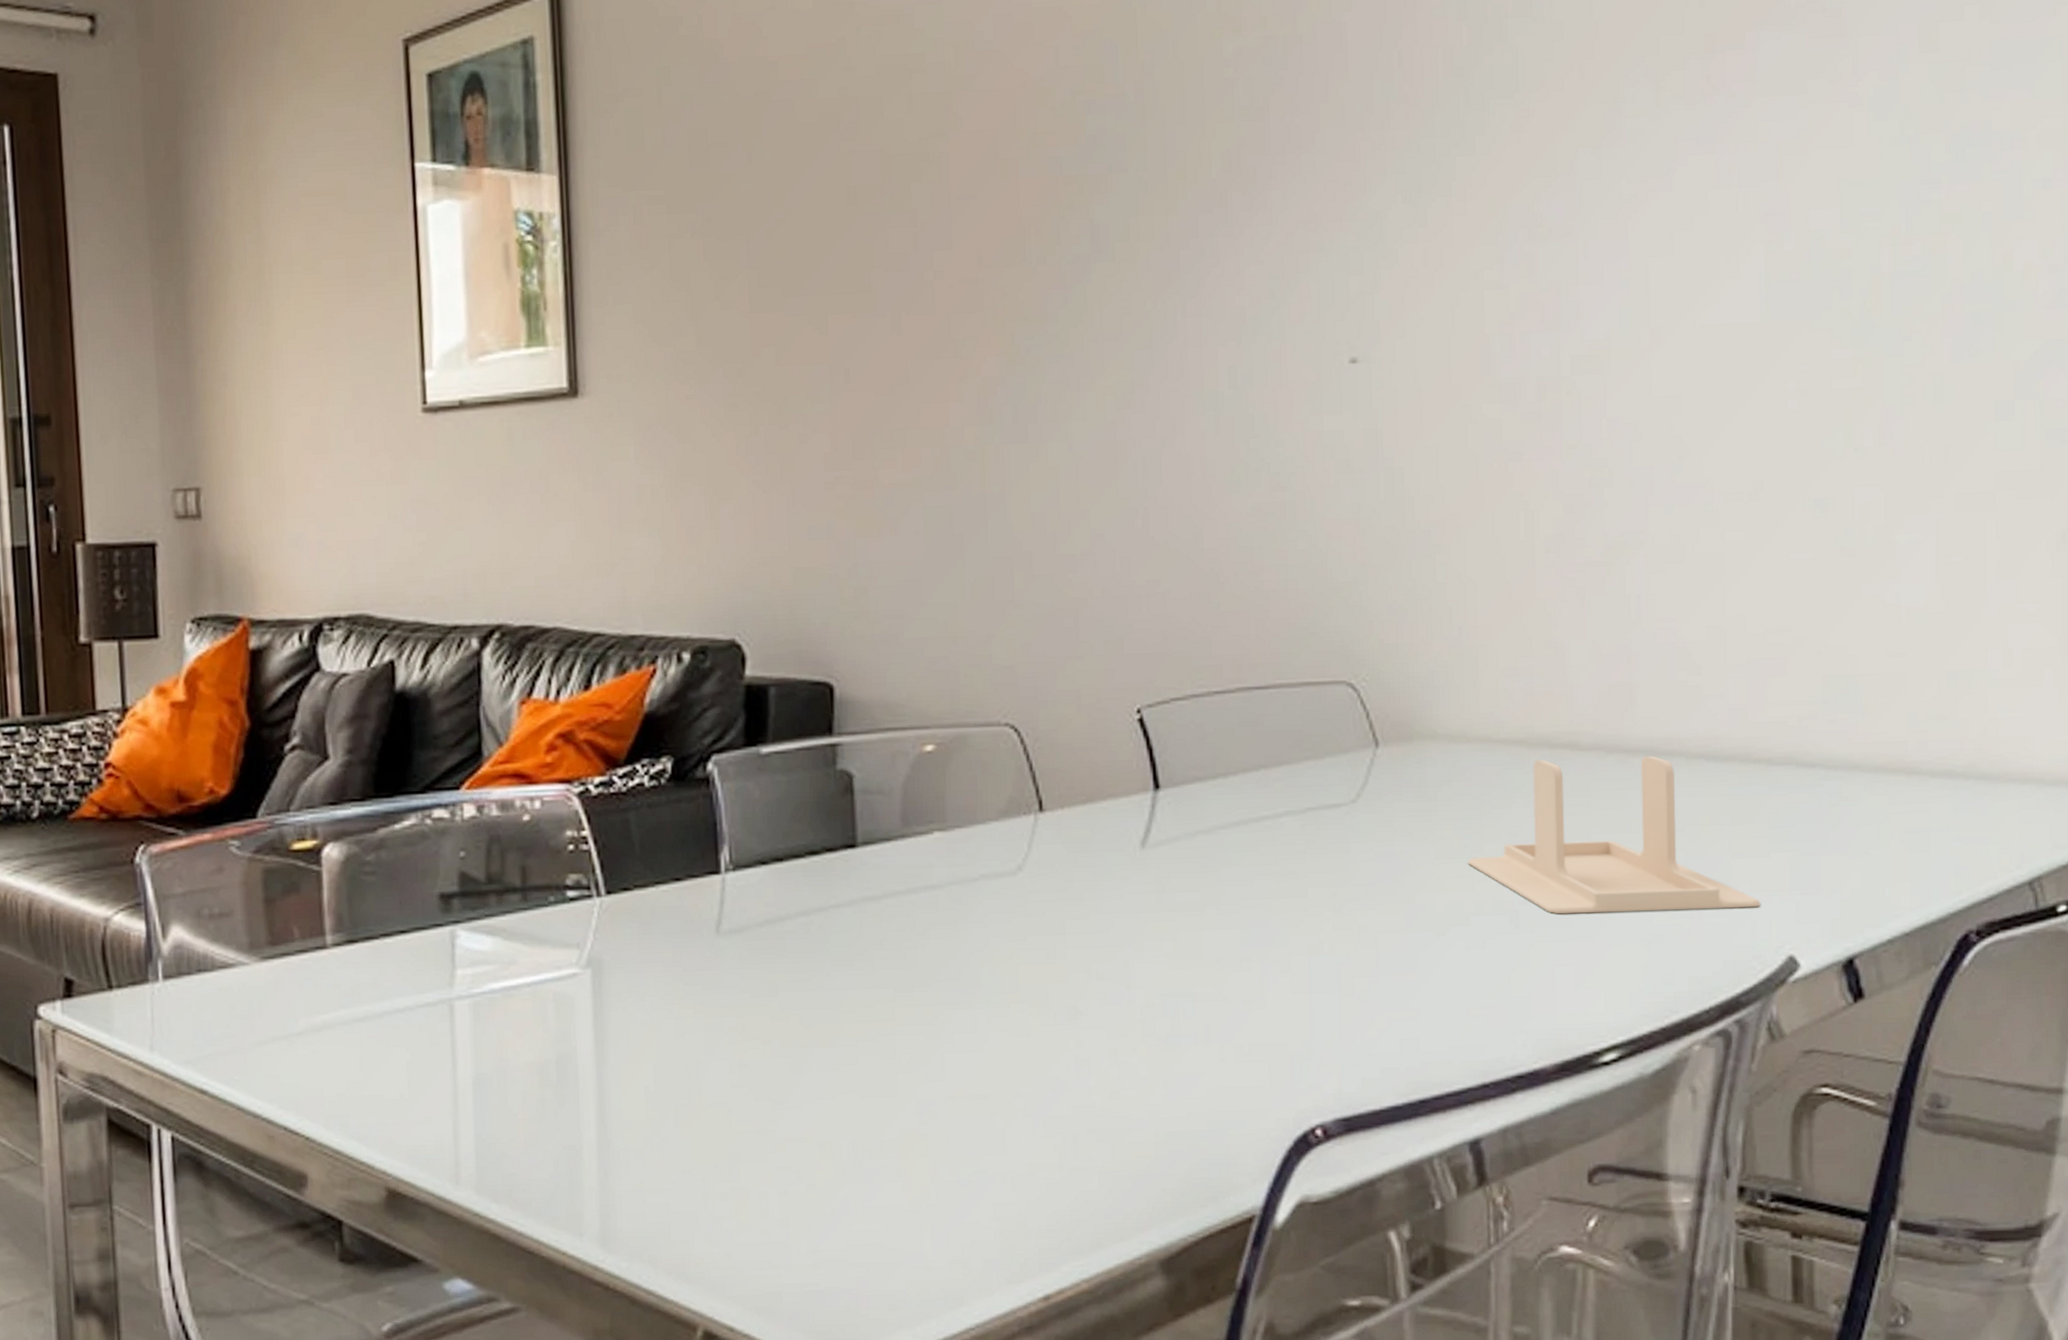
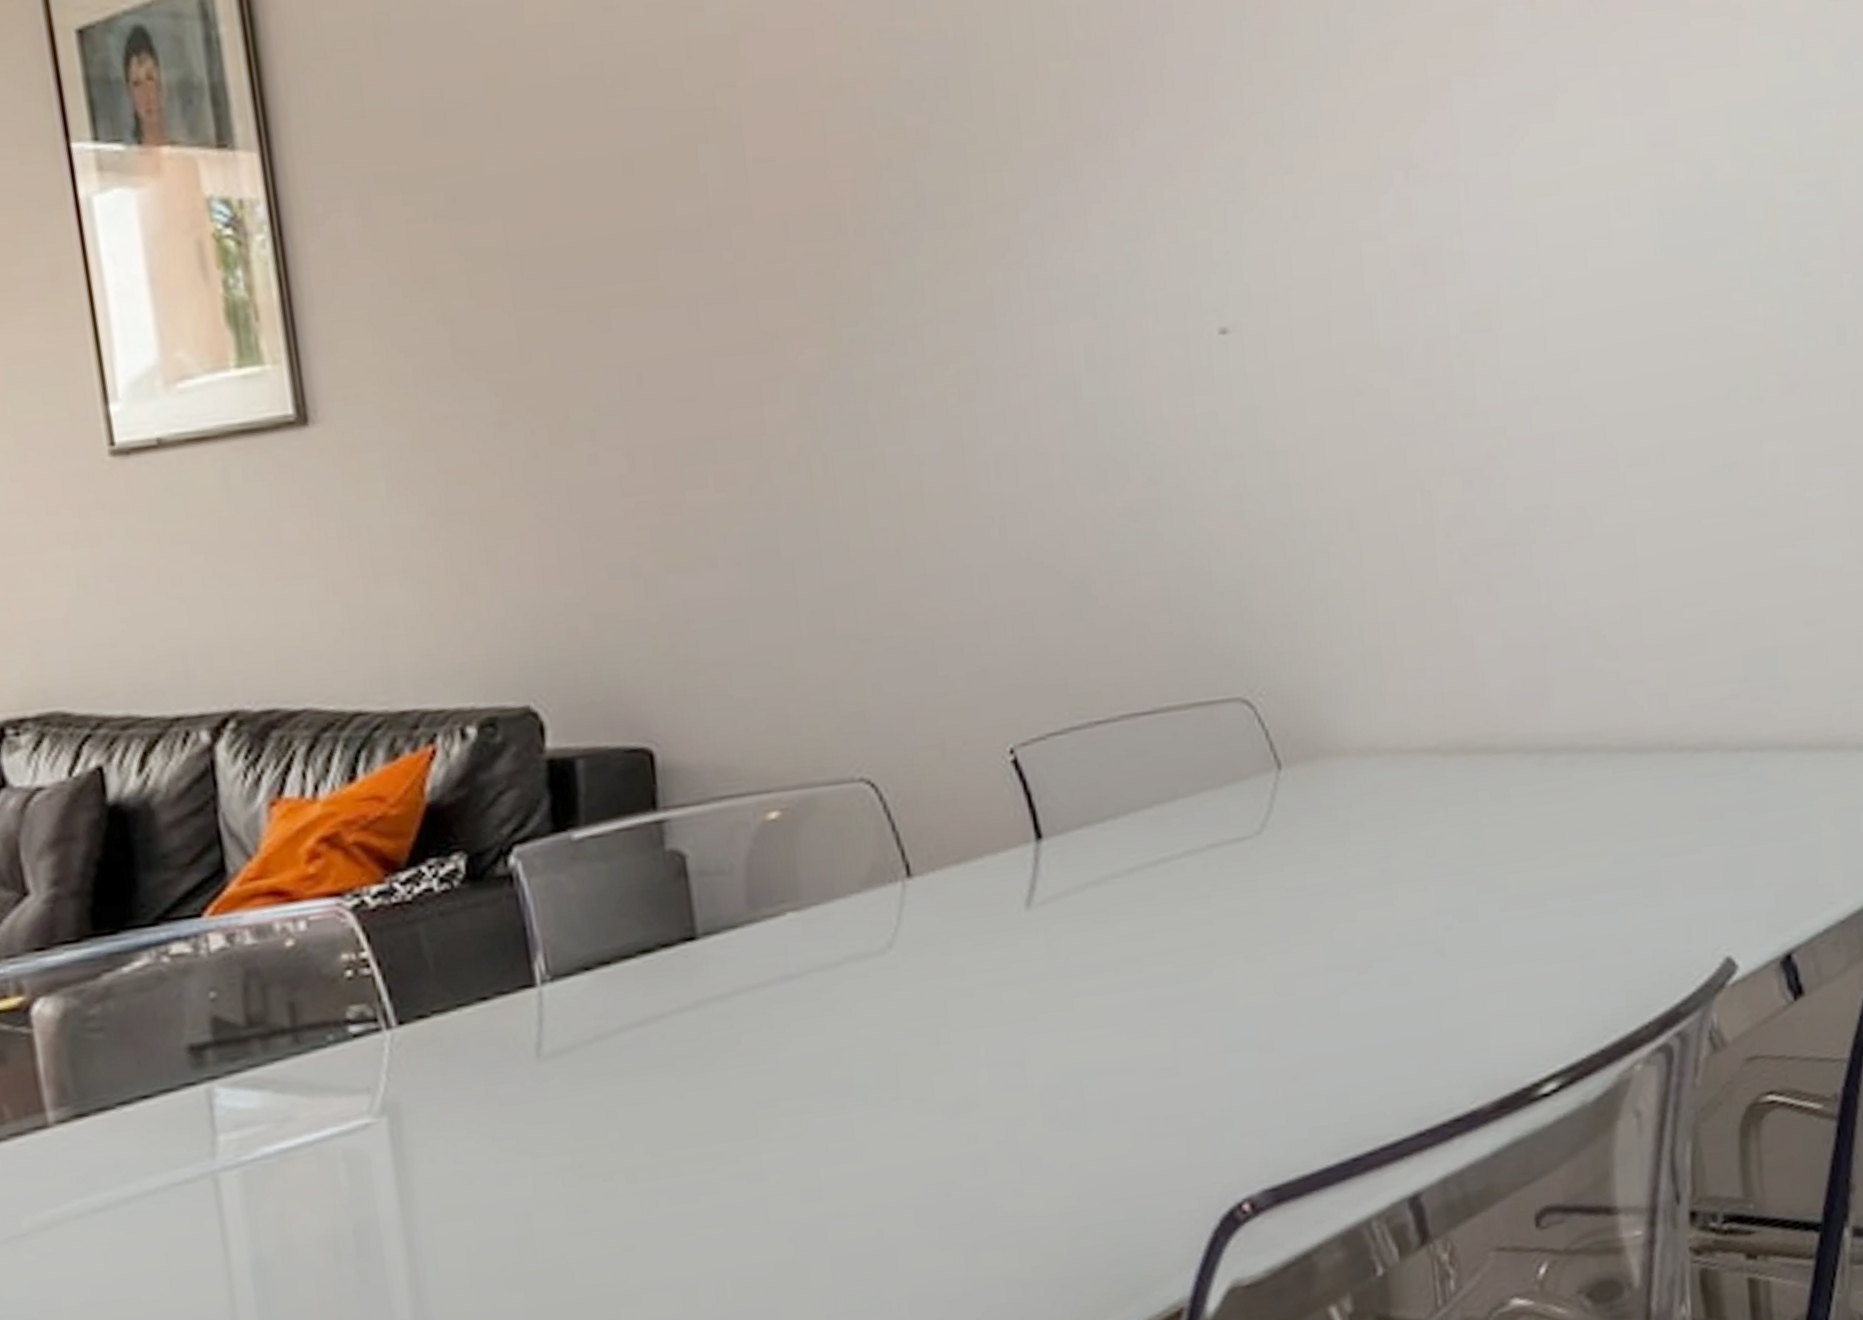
napkin holder: present [1468,756,1761,915] -> none [1387,753,1695,938]

